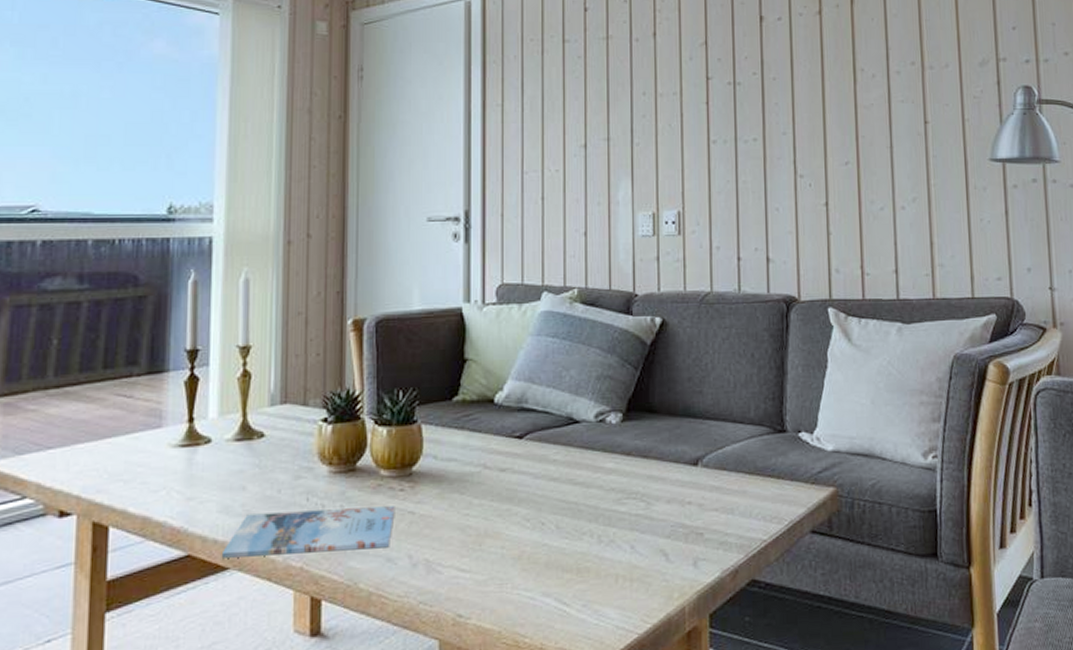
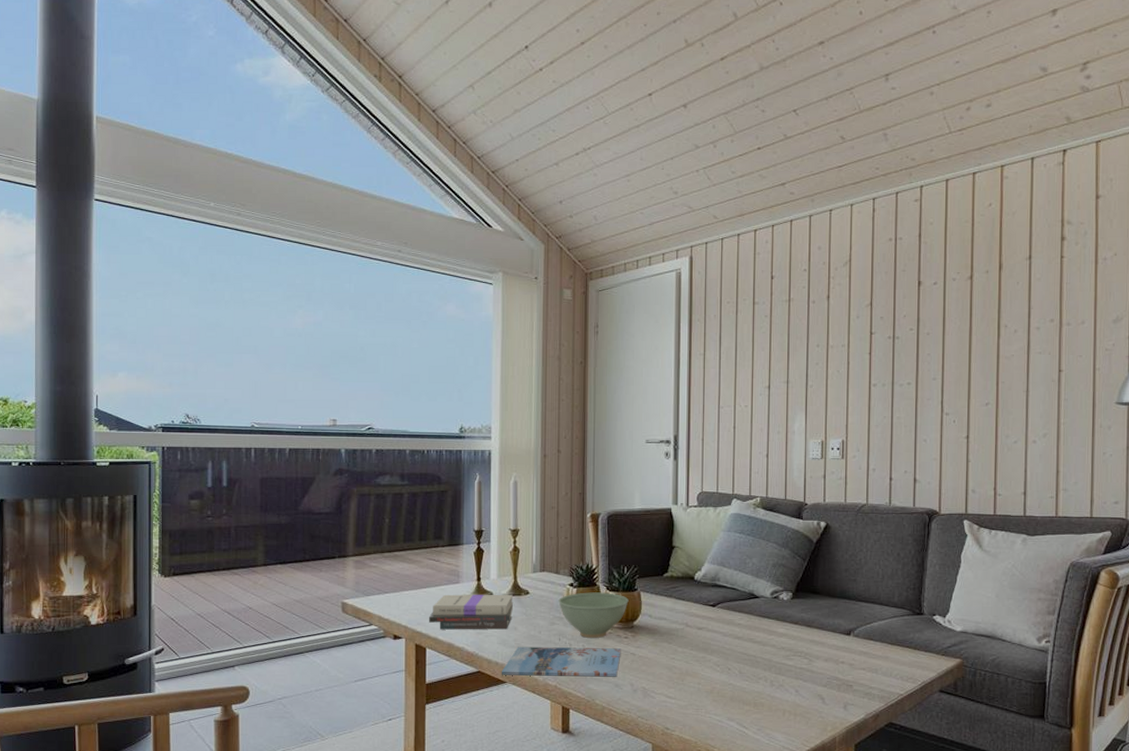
books: none [113,439,242,498] -> present [428,594,514,630]
bowl: none [306,428,405,494] -> present [558,592,629,638]

